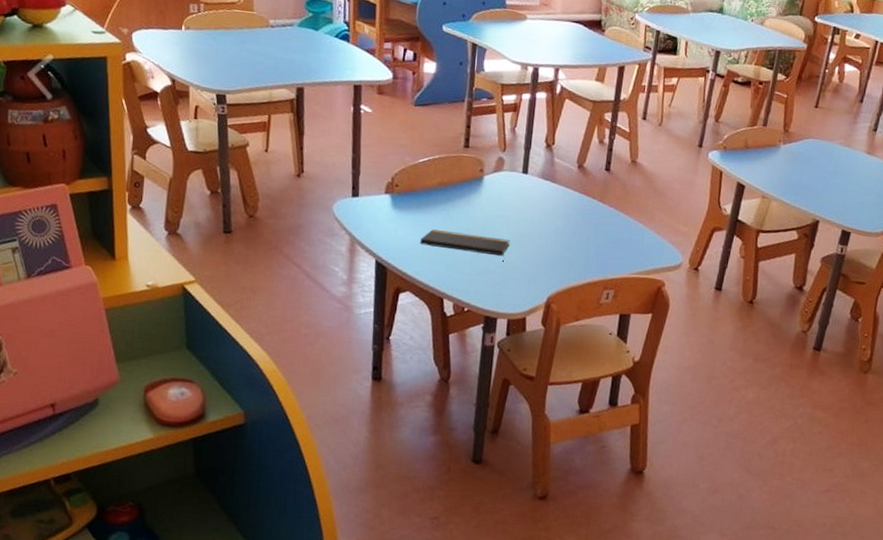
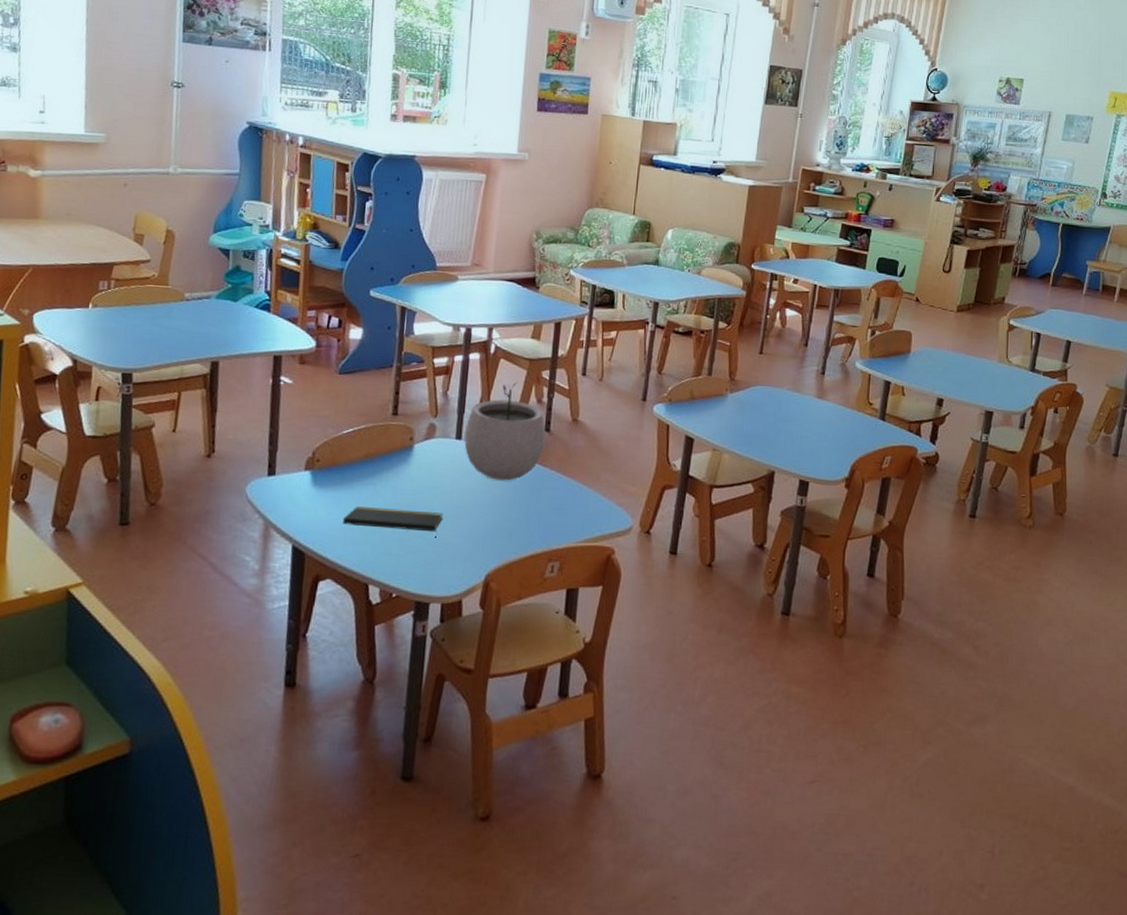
plant pot: none [530,123,607,215] -> present [464,382,546,481]

